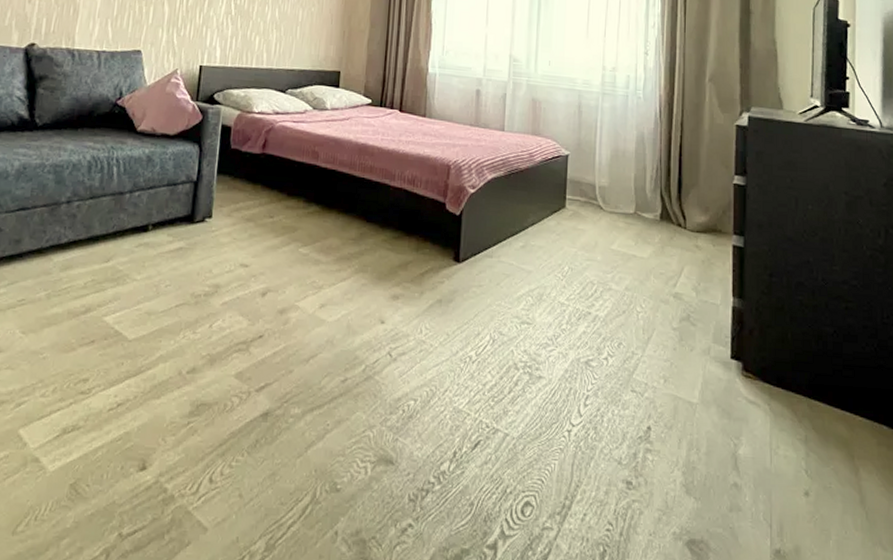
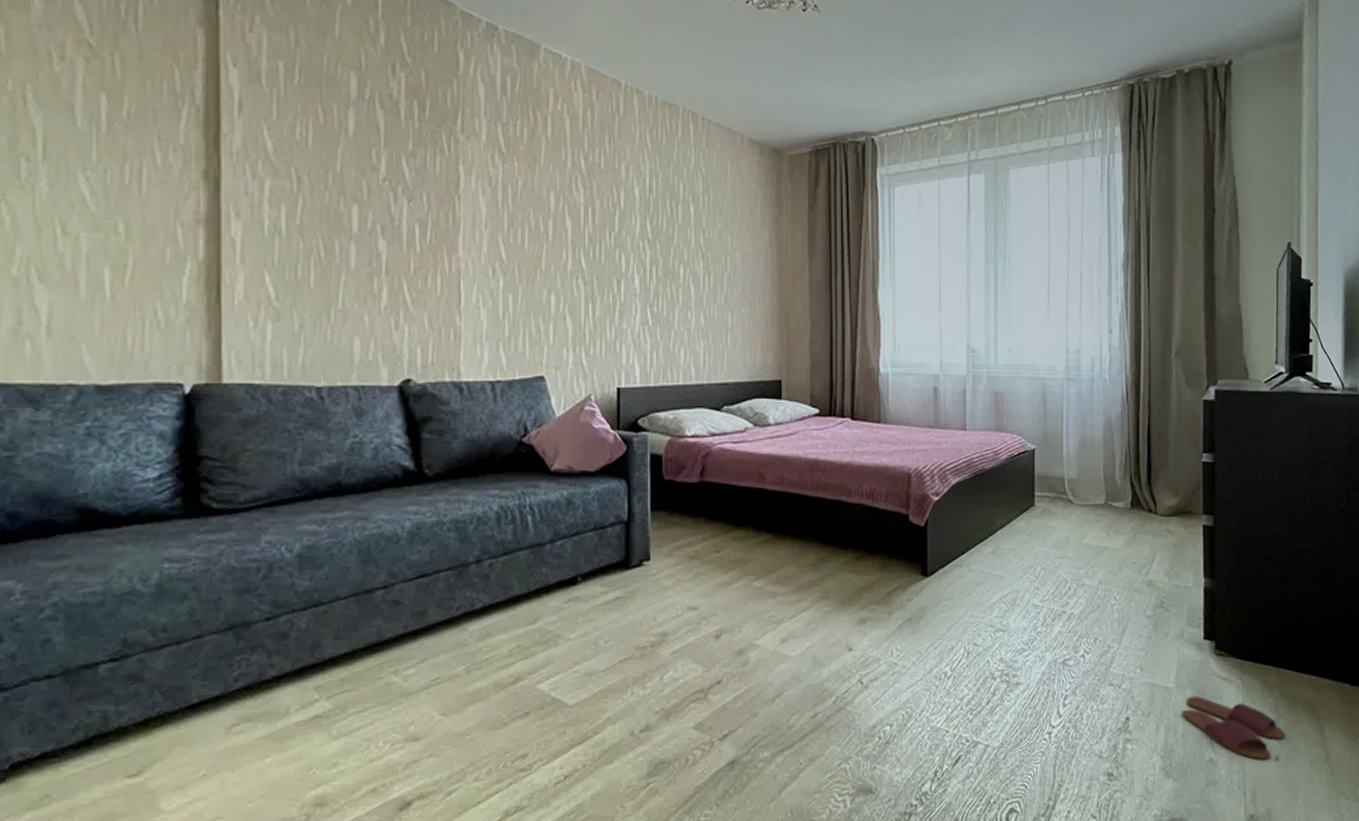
slippers: none [706,414,816,493] -> present [1182,695,1285,760]

